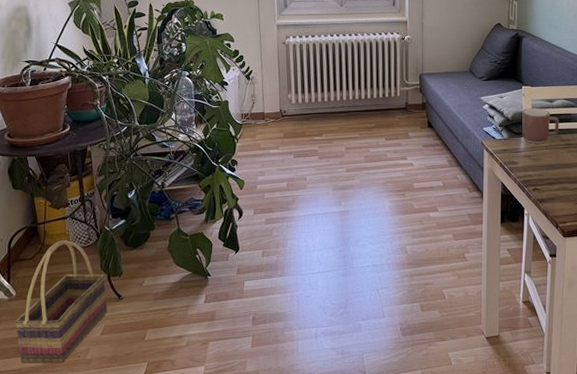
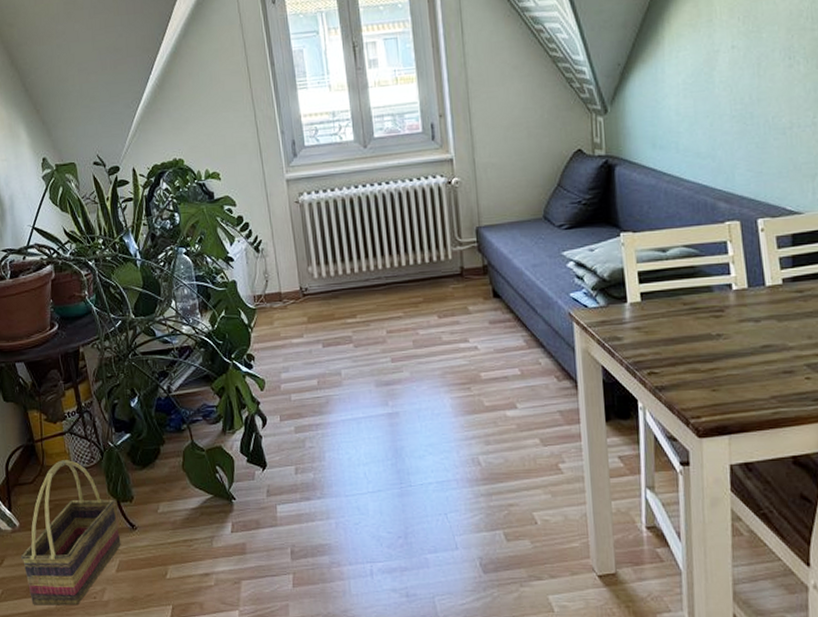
mug: present [522,108,559,144] -> none [623,261,679,311]

